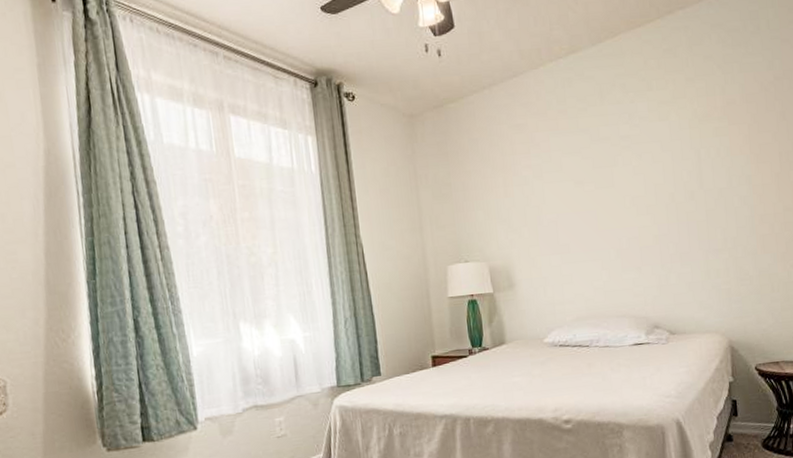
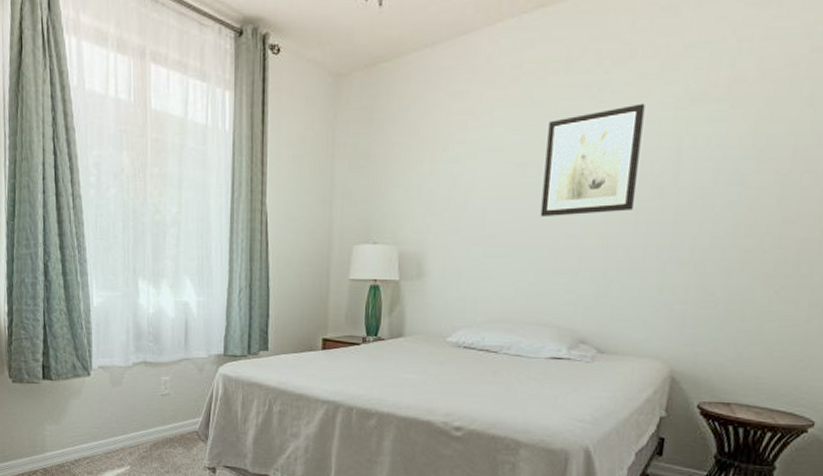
wall art: none [596,125,674,225] -> present [540,103,645,218]

